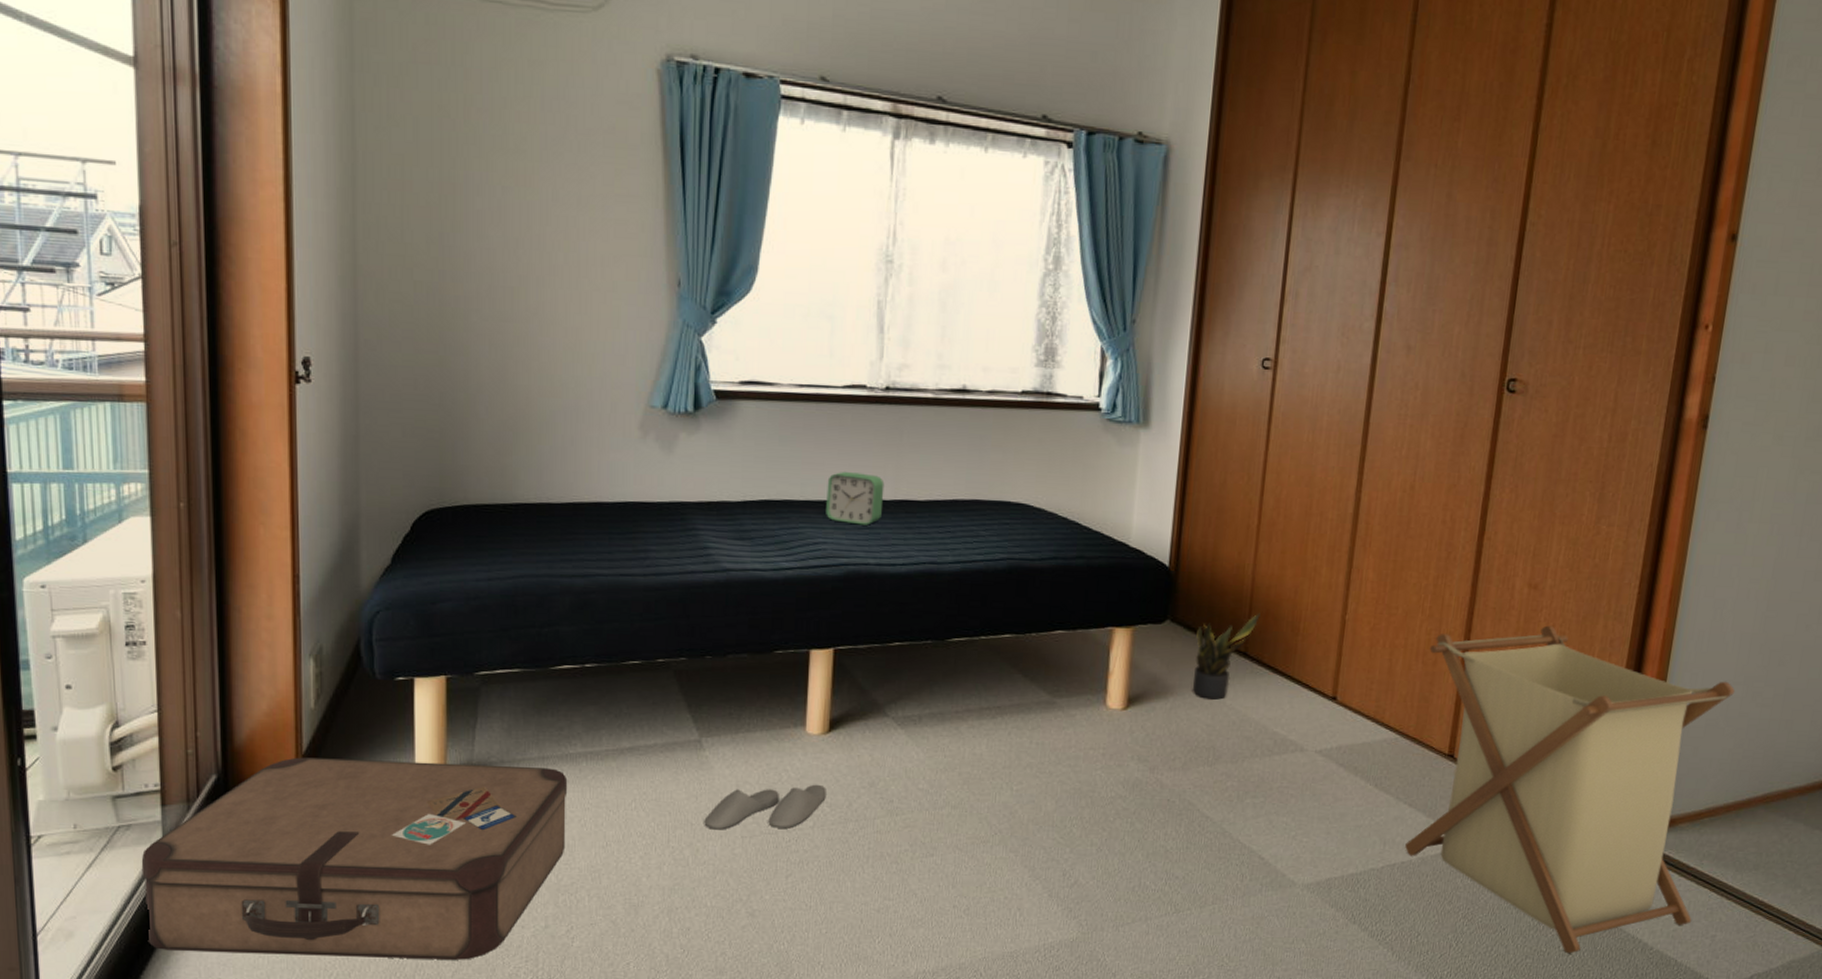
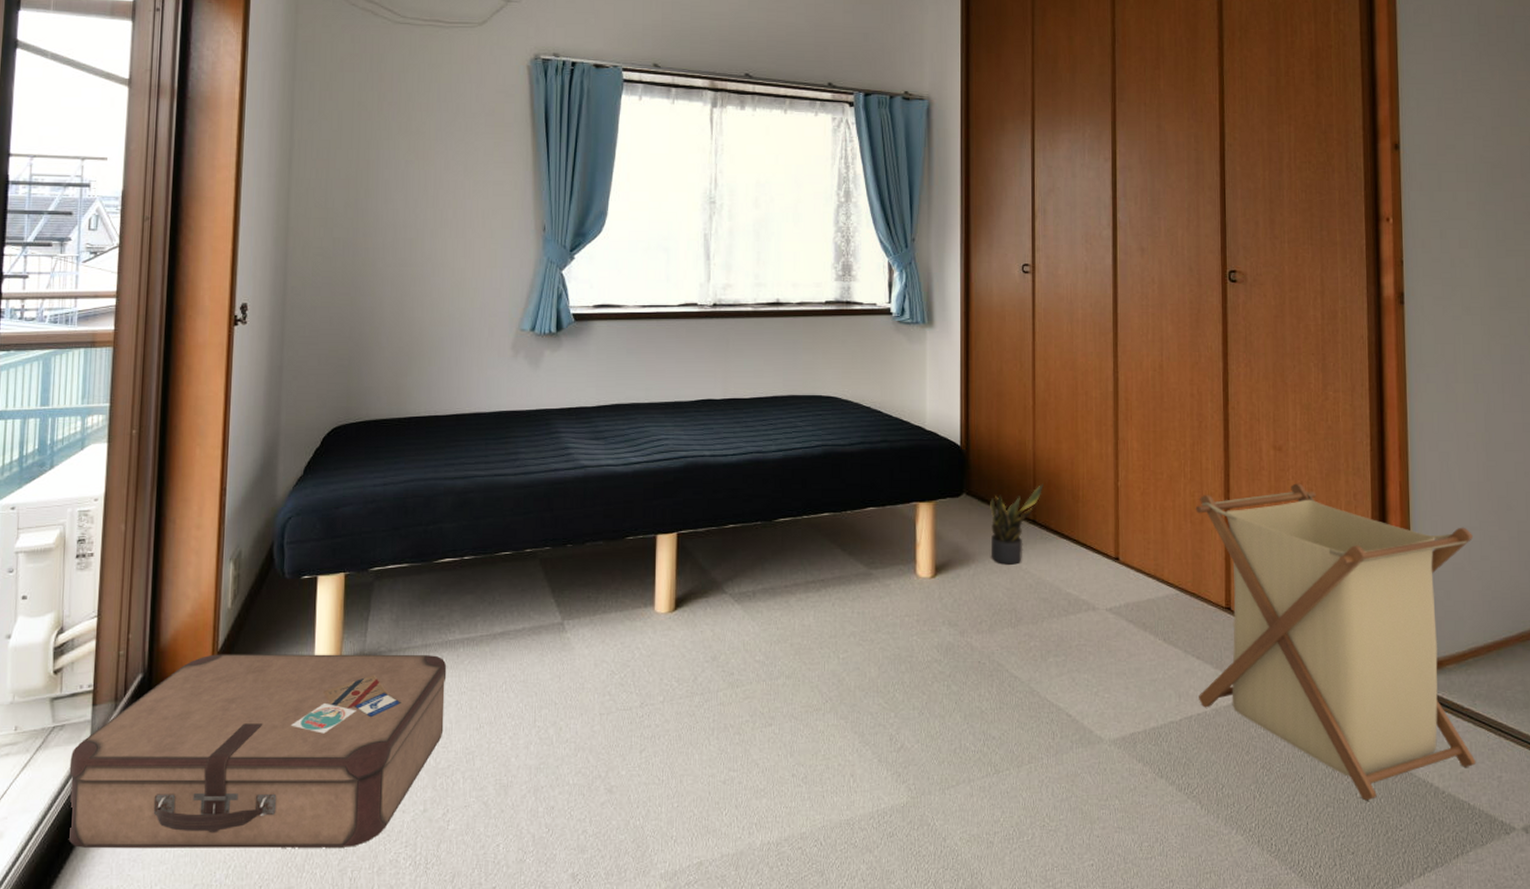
slippers: present [704,784,826,830] -> none [566,660,674,708]
alarm clock: present [826,471,885,525] -> none [667,376,715,422]

